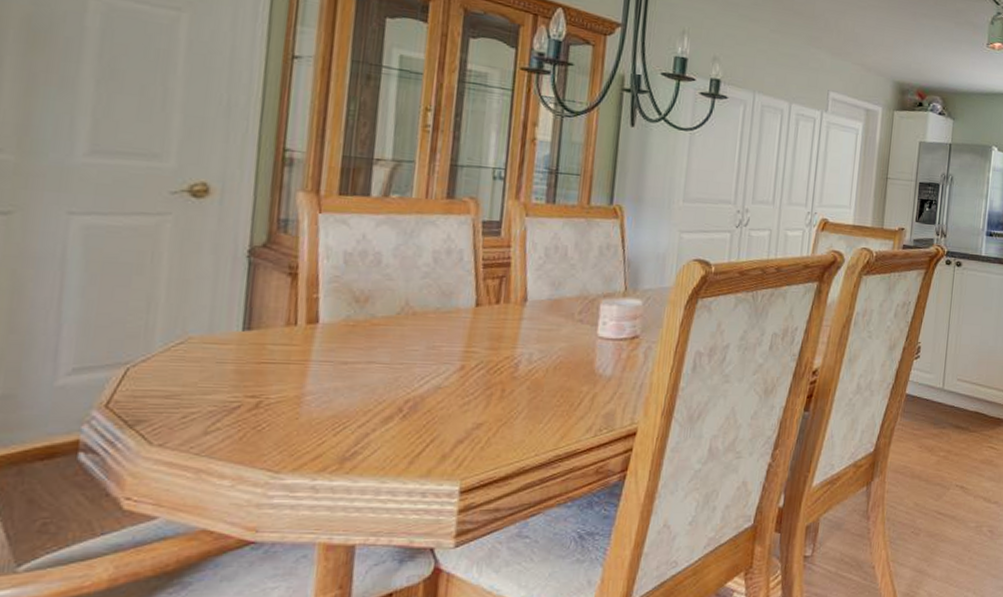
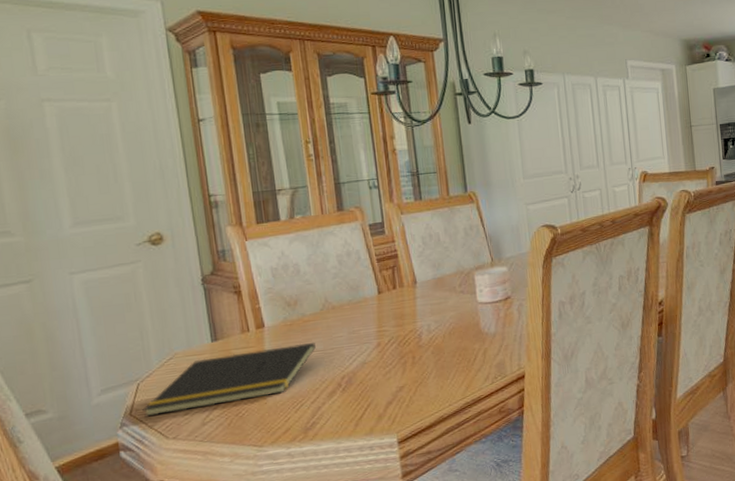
notepad: none [125,349,380,412] -> present [142,343,316,416]

